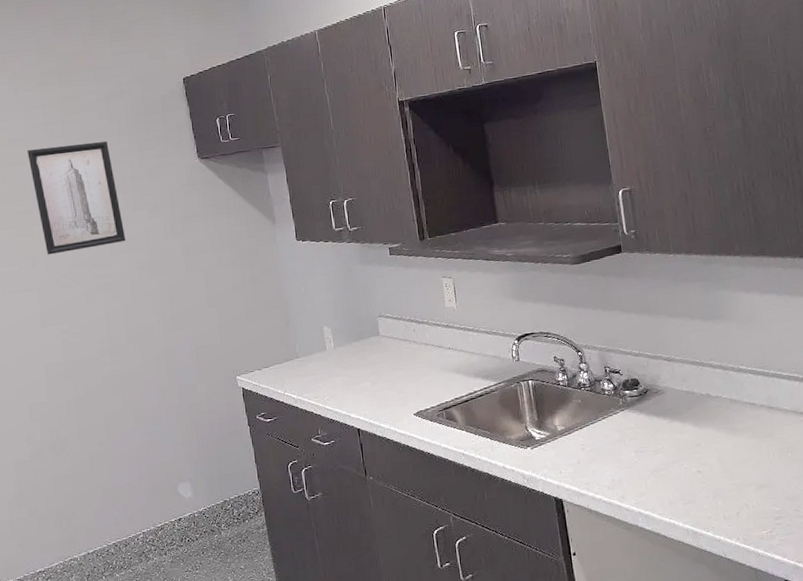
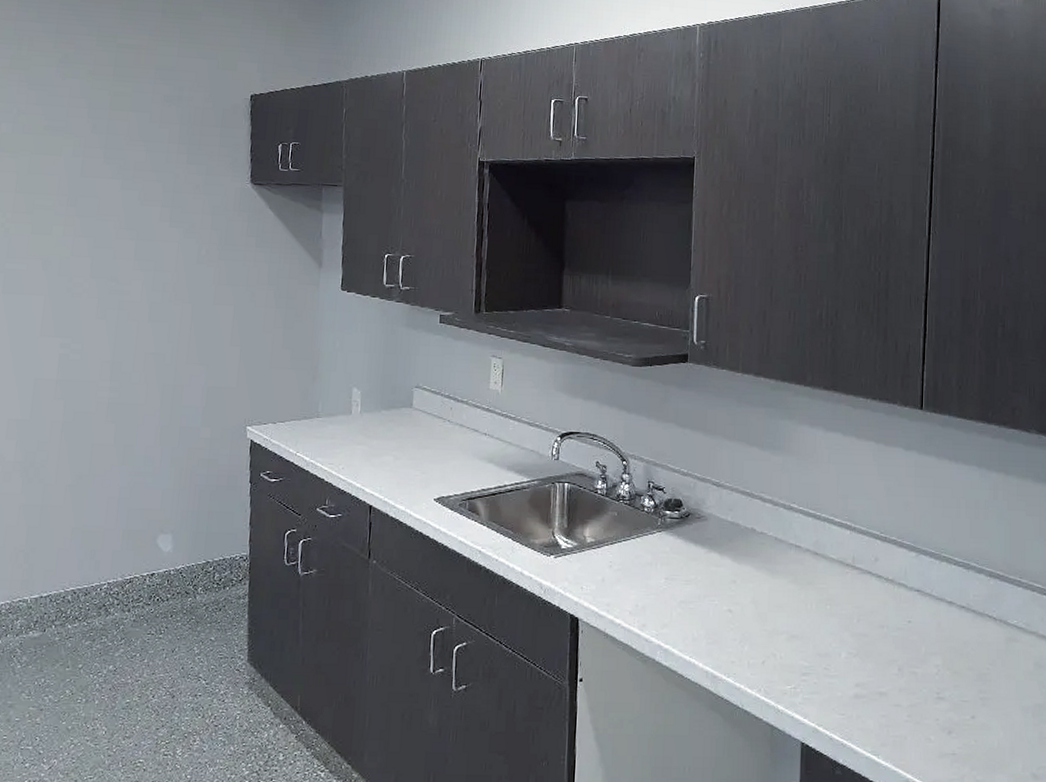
wall art: present [27,140,126,255] -> none [62,140,155,259]

